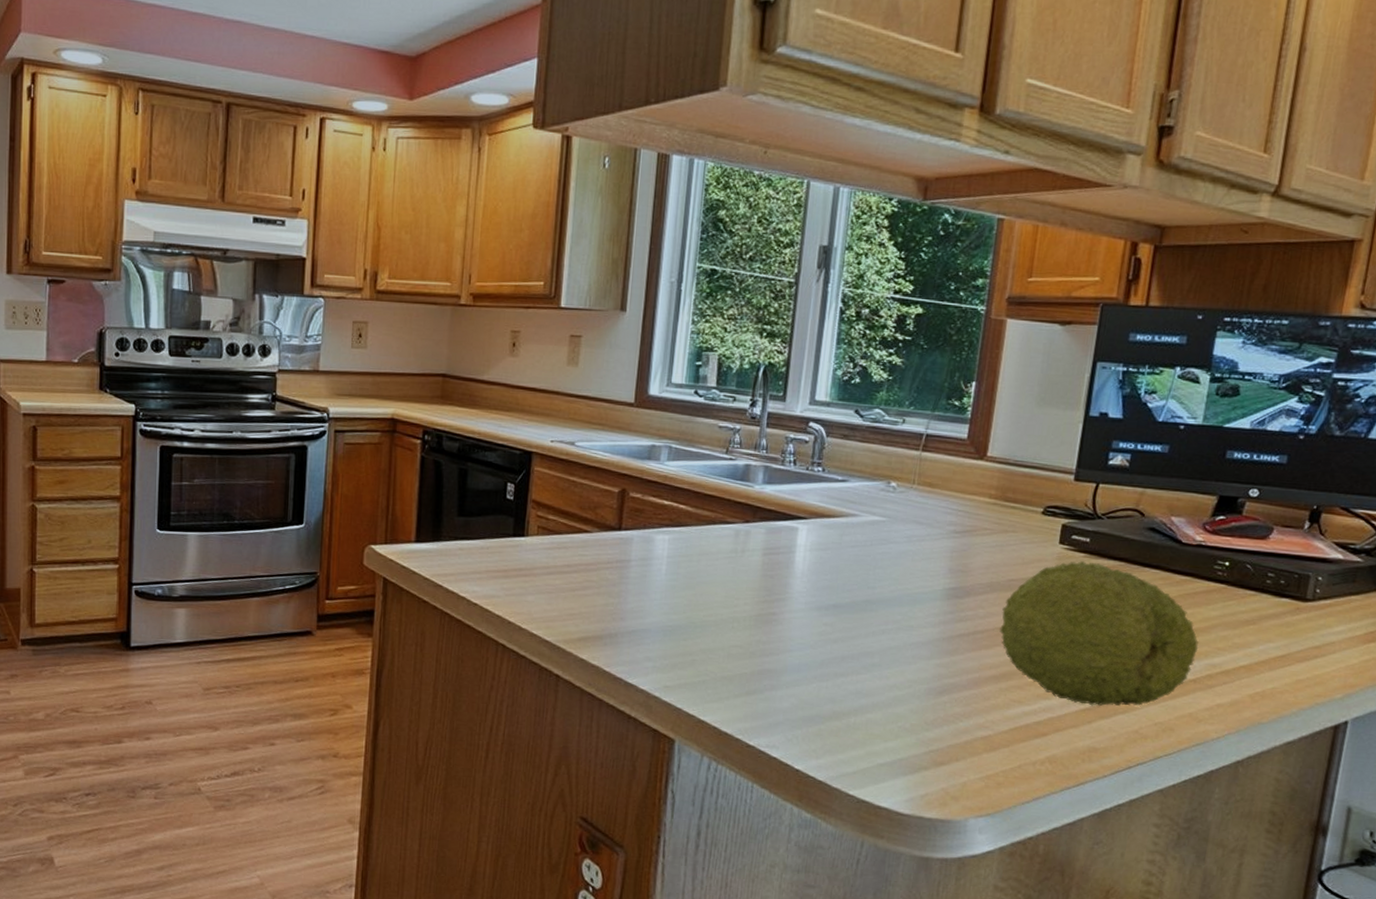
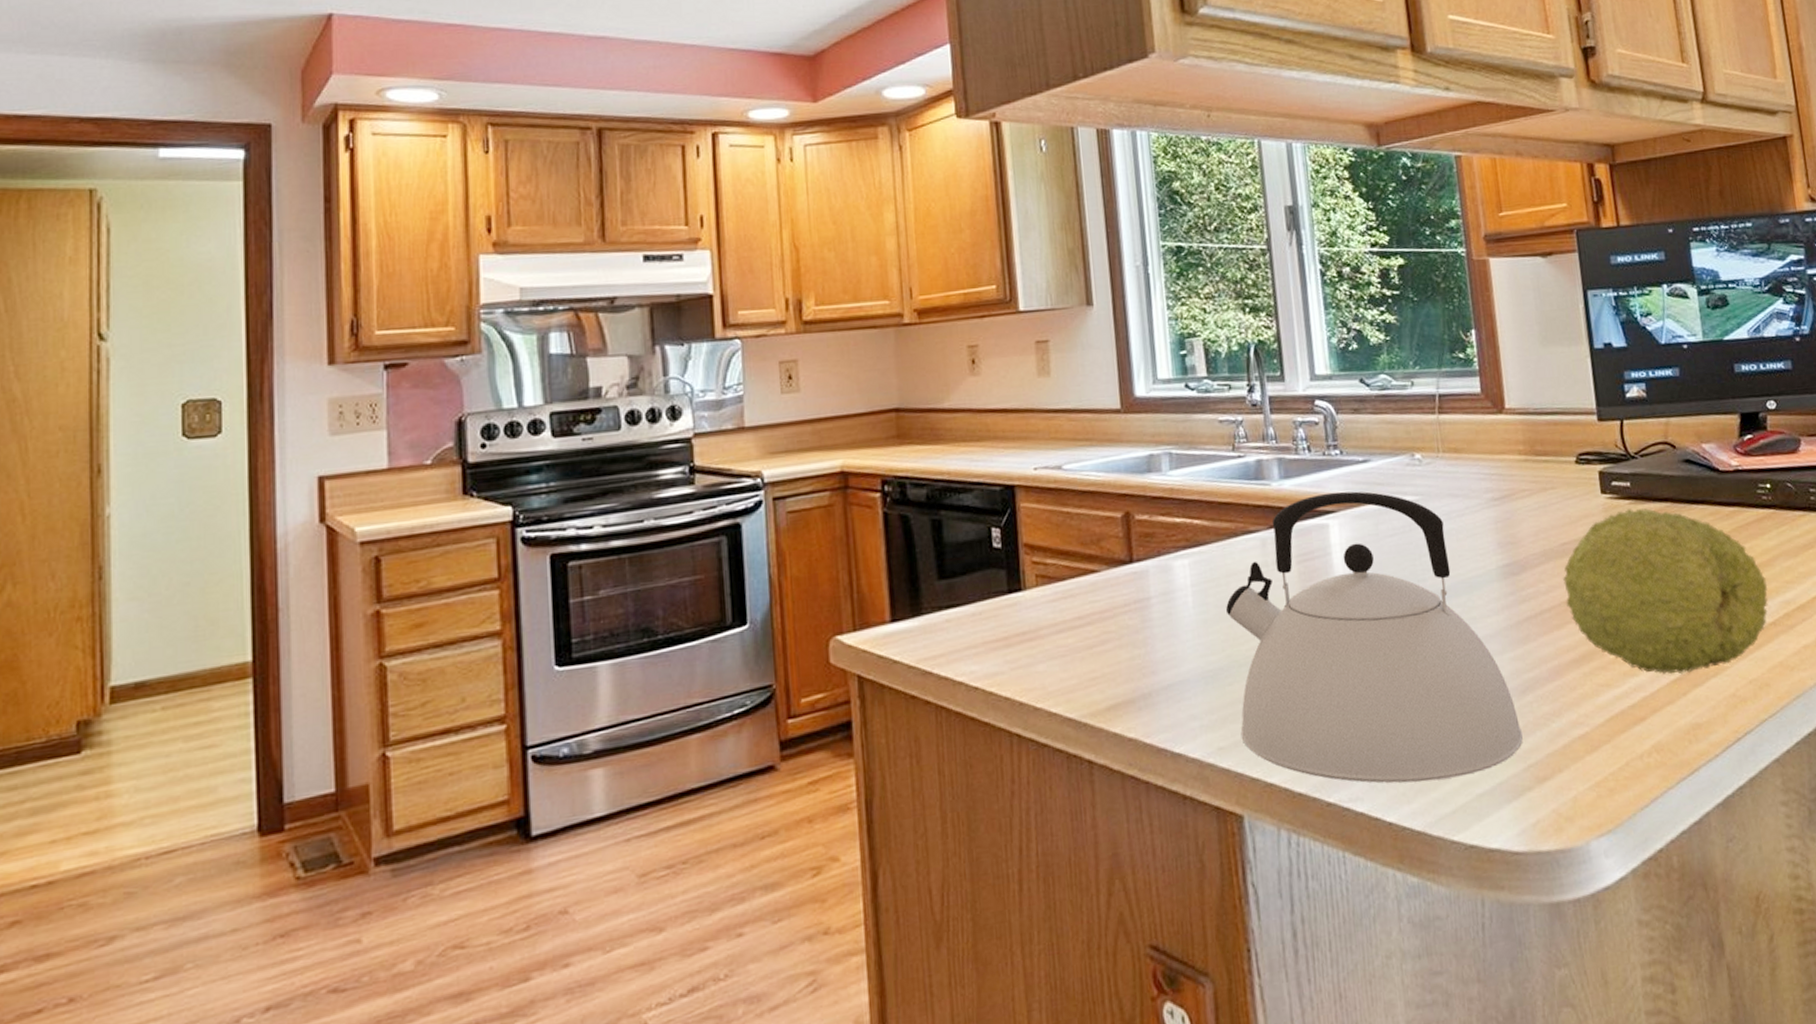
kettle: none [685,501,932,748] -> present [1226,491,1524,784]

